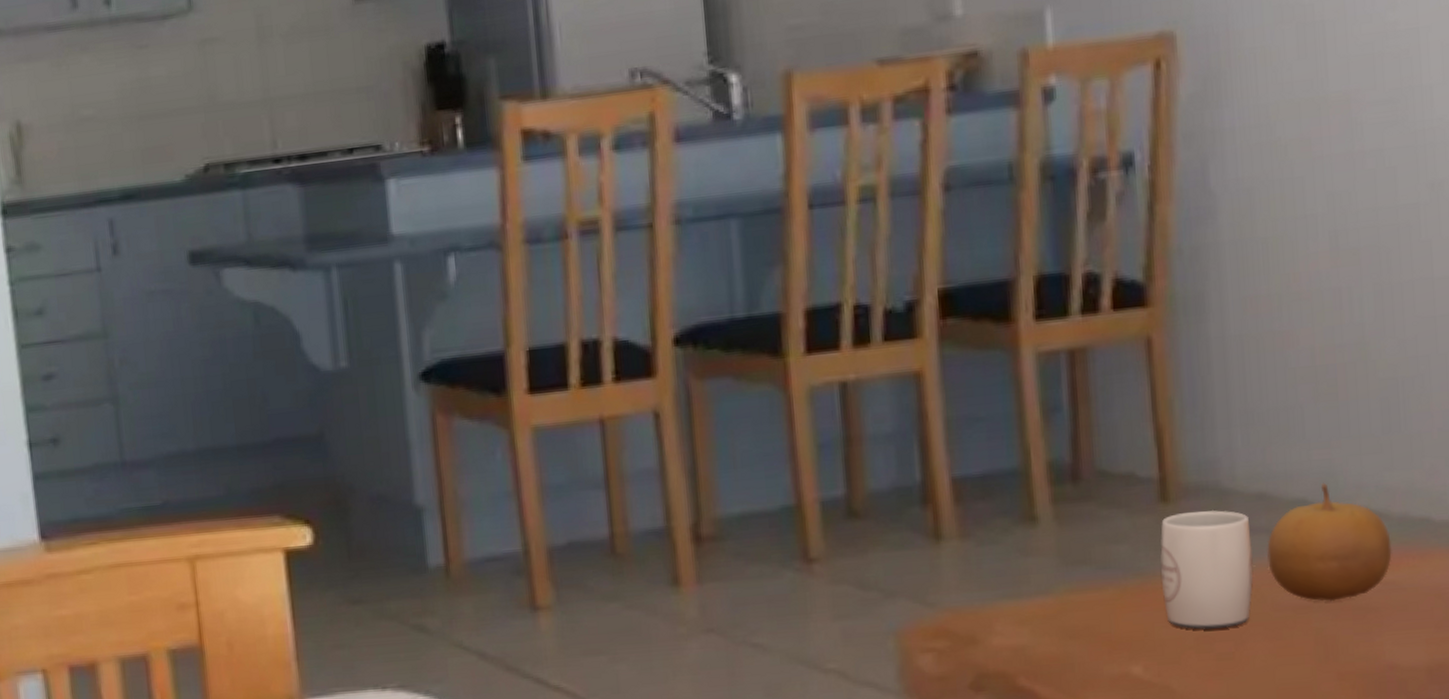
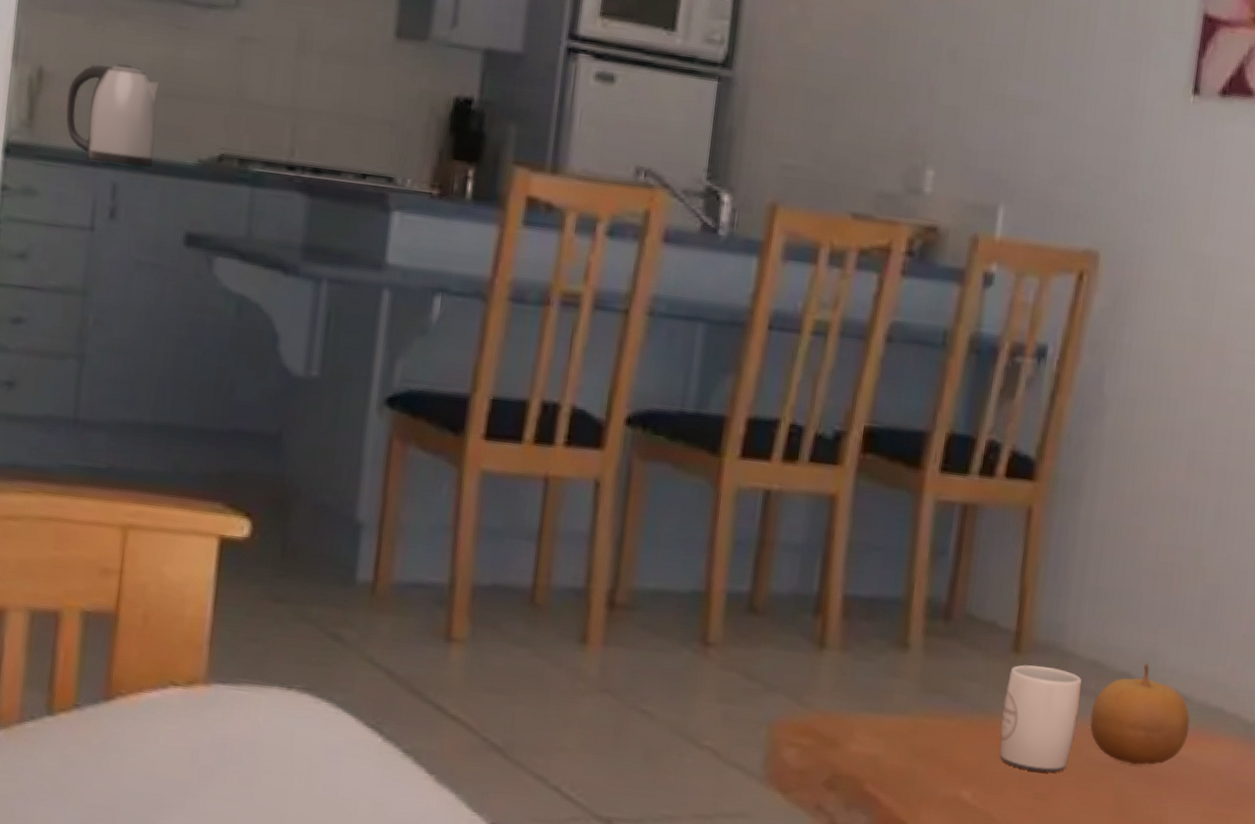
kettle: none [48,97,142,202] -> present [65,63,160,167]

